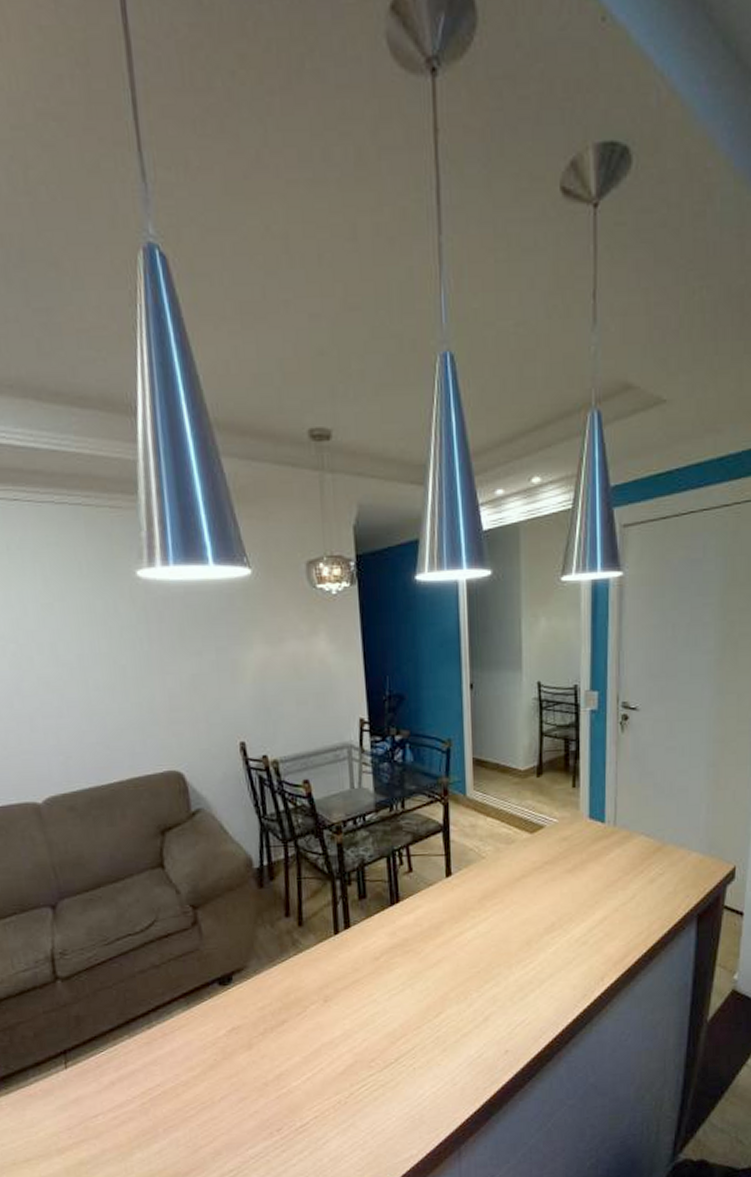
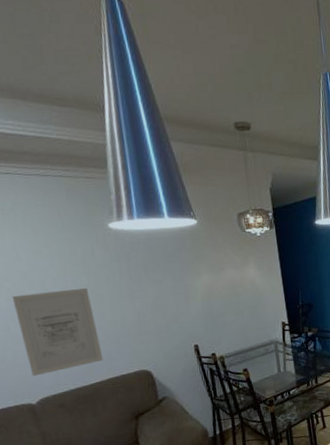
wall art: none [16,657,125,769] -> present [12,288,104,377]

